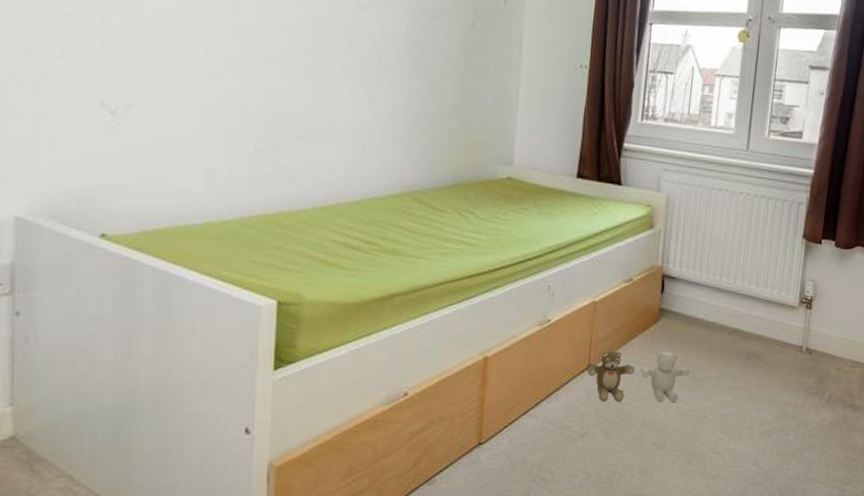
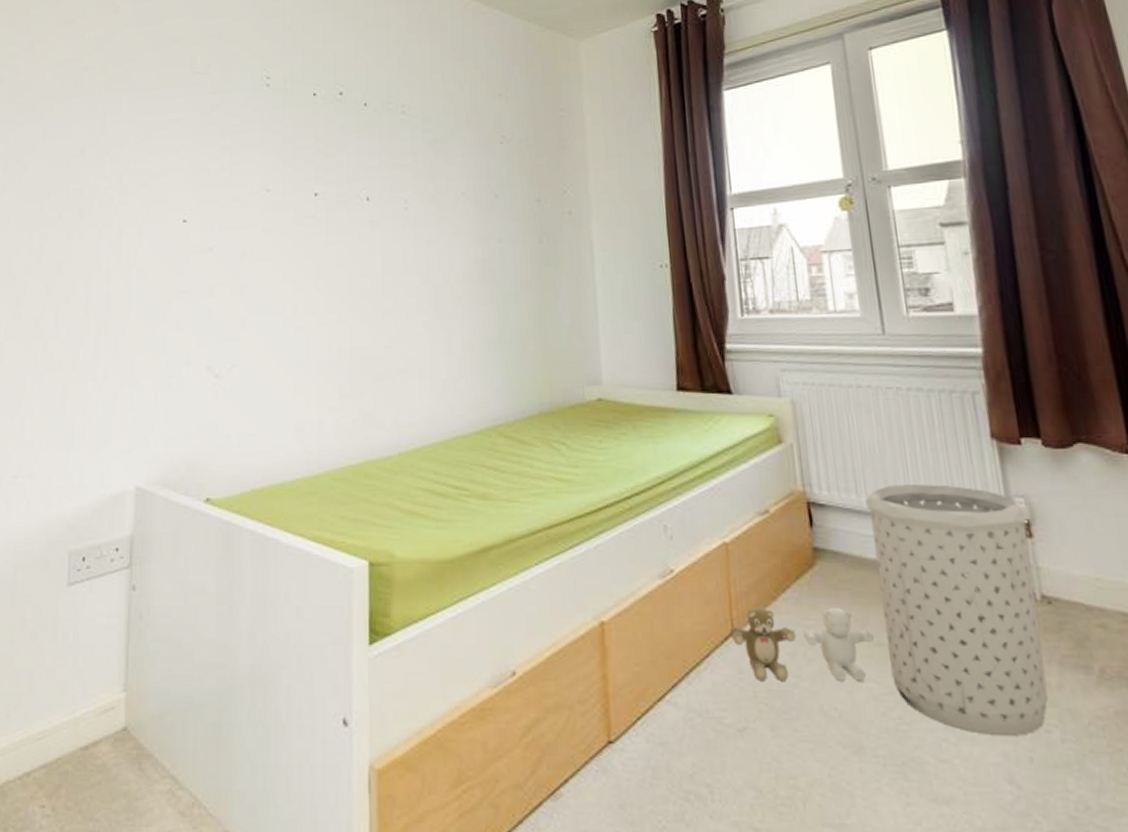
laundry basket: none [696,266,813,436] -> present [865,484,1049,735]

